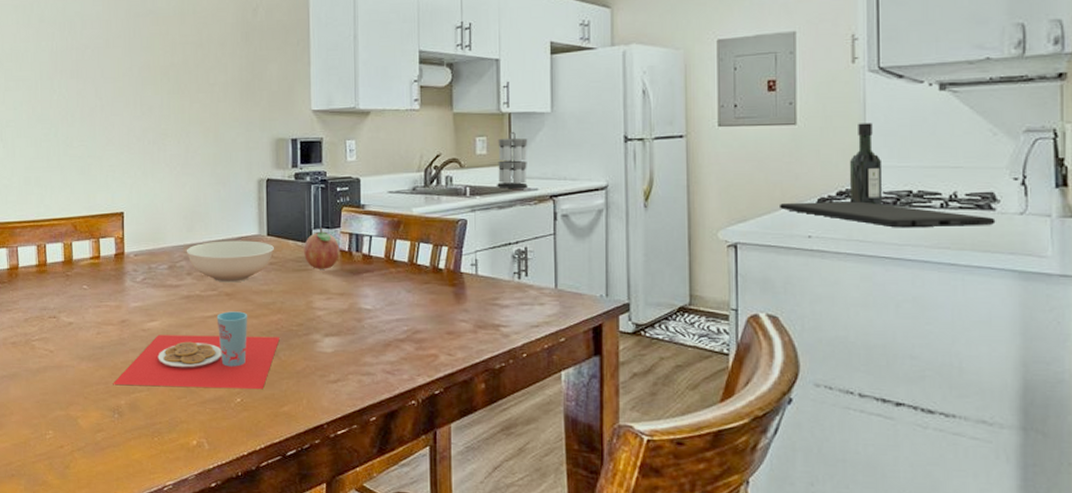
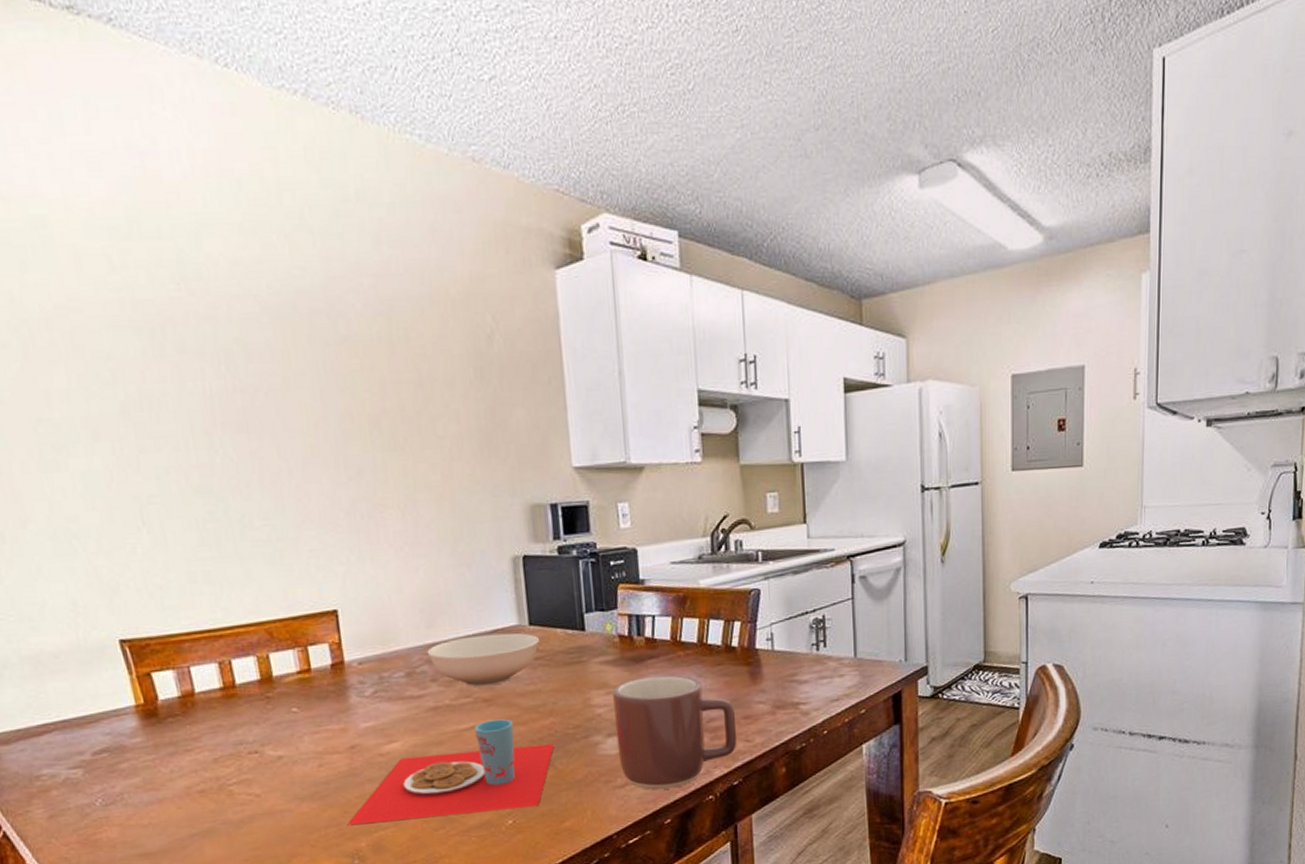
fruit: present [304,228,340,269] -> none [575,610,619,660]
mug: none [332,287,440,390] -> present [612,675,737,790]
spice rack: present [497,131,528,188] -> none [790,484,824,551]
cutting board: present [780,201,996,227] -> none [1067,543,1245,567]
bottle: present [849,123,883,205] -> none [1127,462,1156,547]

